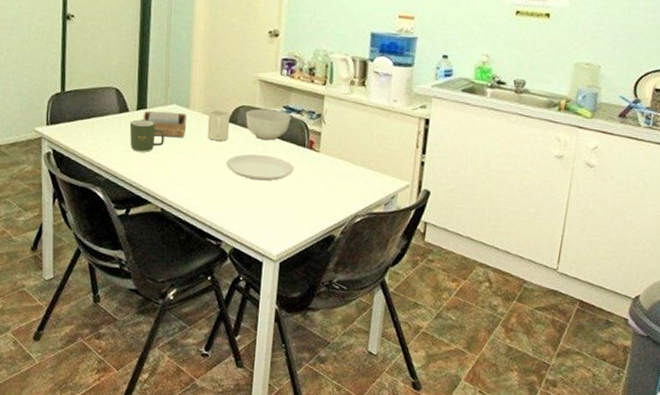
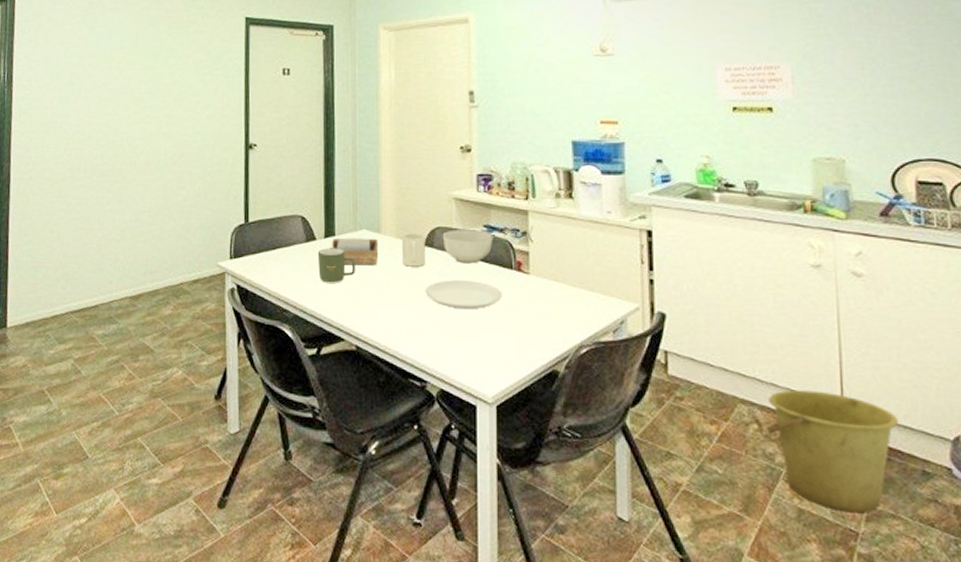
bucket: none [495,256,598,351] -> present [767,390,900,514]

